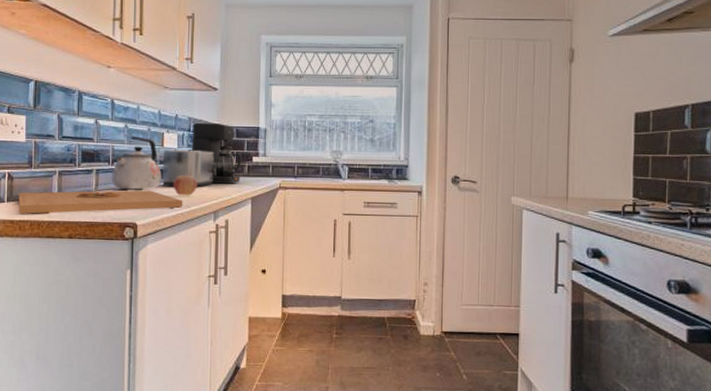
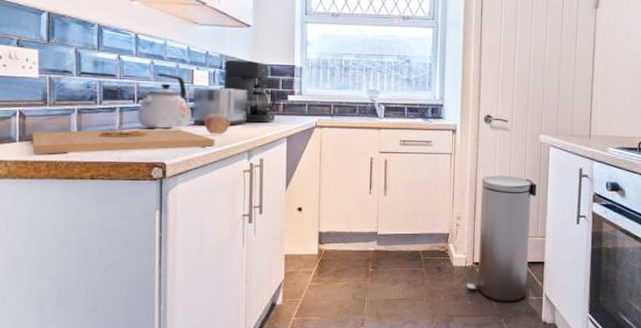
pedal bin: none [434,239,509,377] -> present [466,175,537,303]

